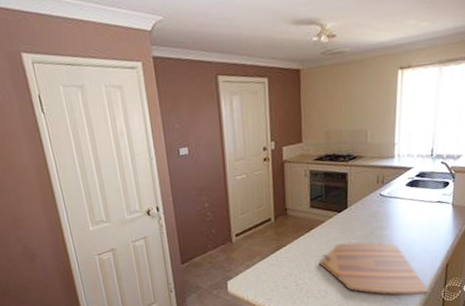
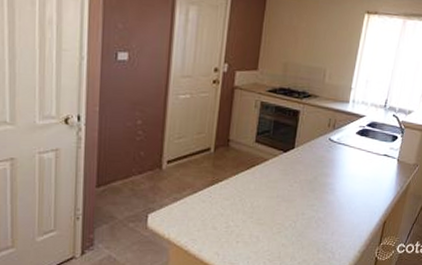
cutting board: present [318,241,429,296] -> none [254,185,364,252]

